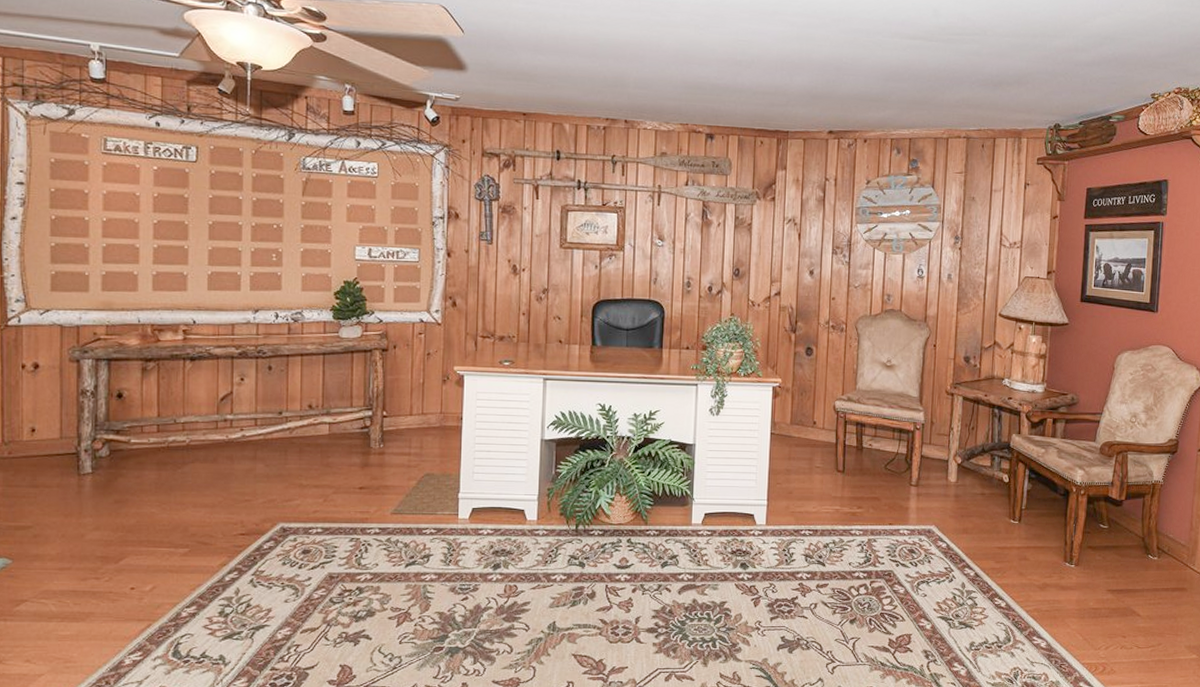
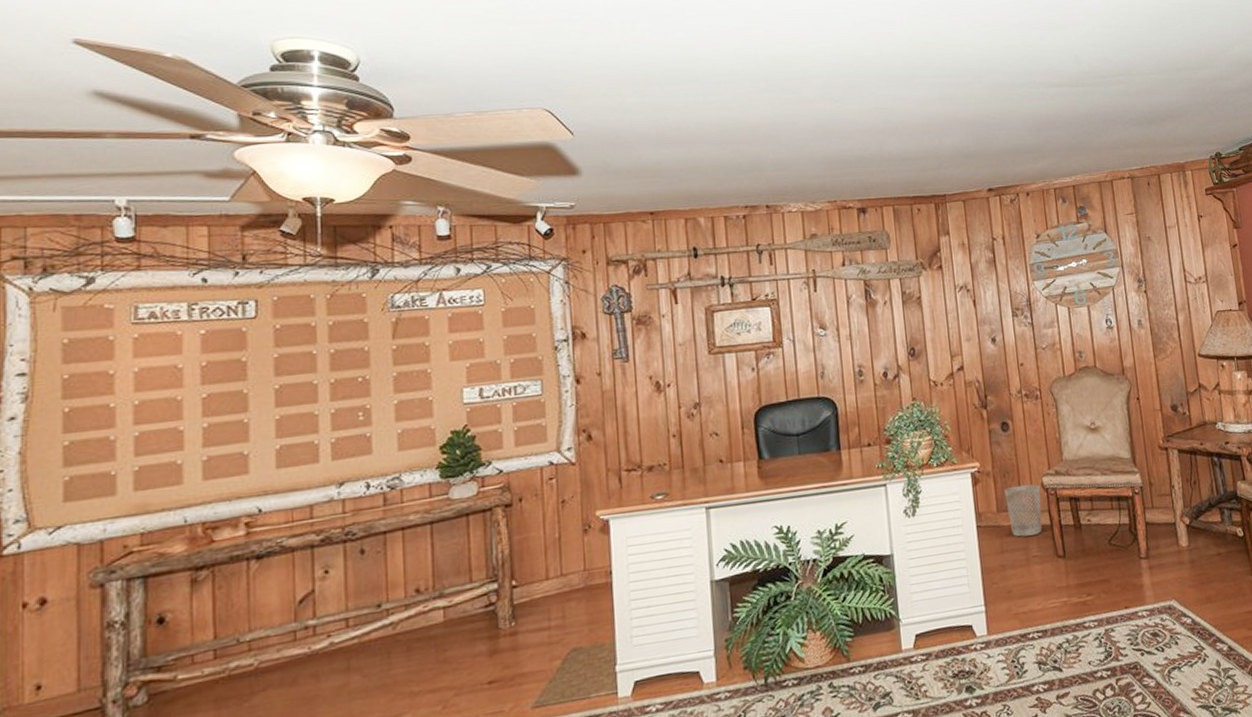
wastebasket: none [799,405,833,449] -> present [1004,484,1042,537]

